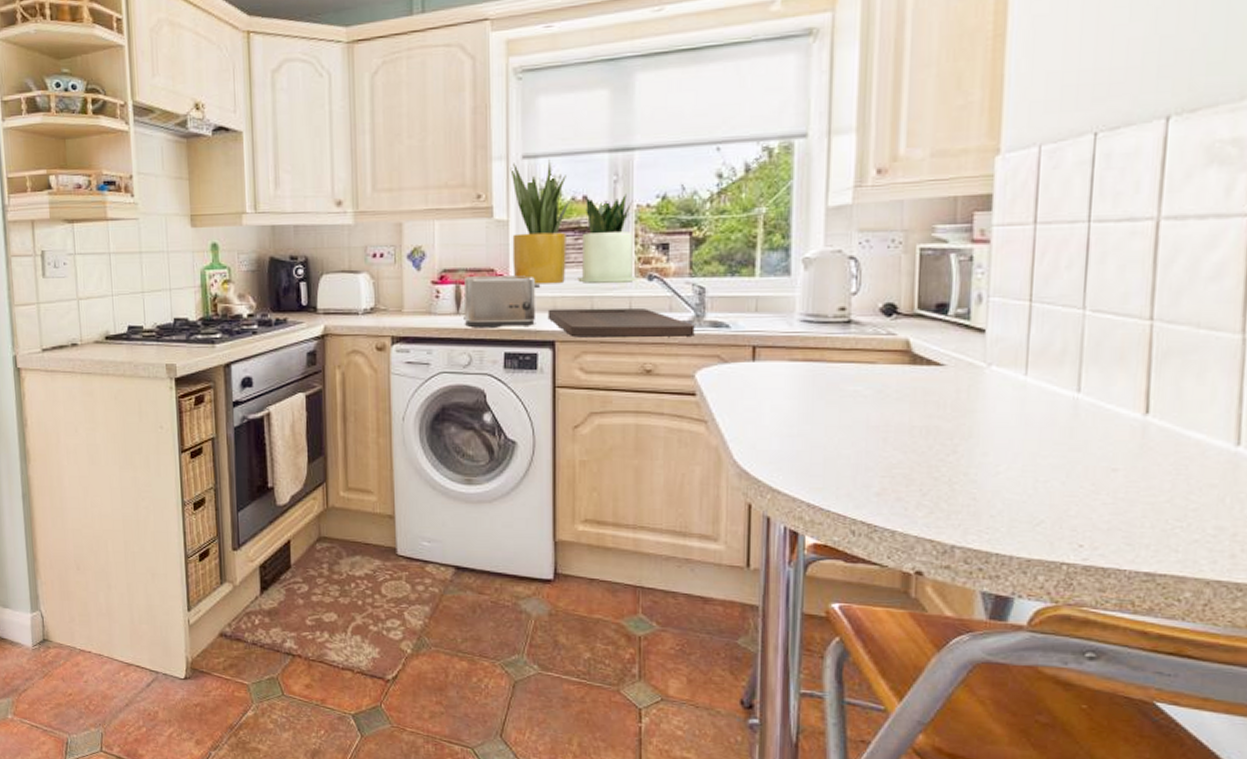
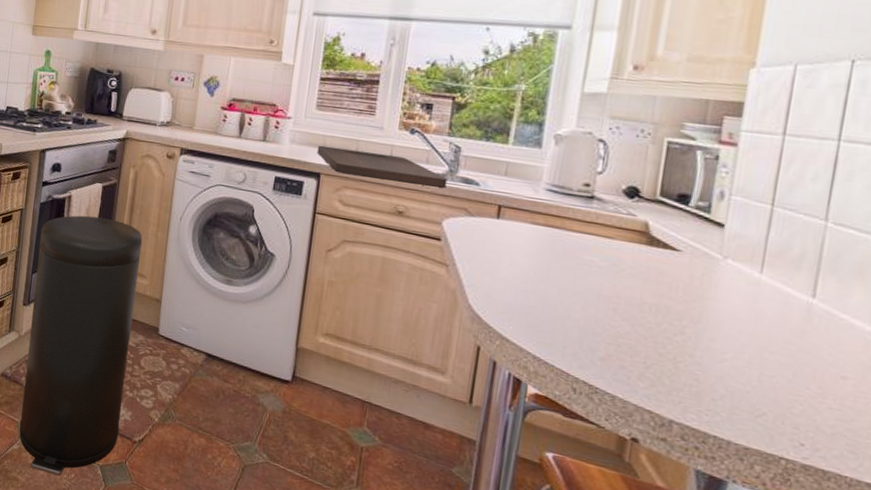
pedal bin: none [240,433,368,736] -> present [19,215,143,476]
toaster: present [463,275,541,328] -> none [244,107,315,158]
planter: present [510,160,576,284] -> none [292,18,356,125]
planter: present [578,193,638,285] -> none [347,54,406,134]

